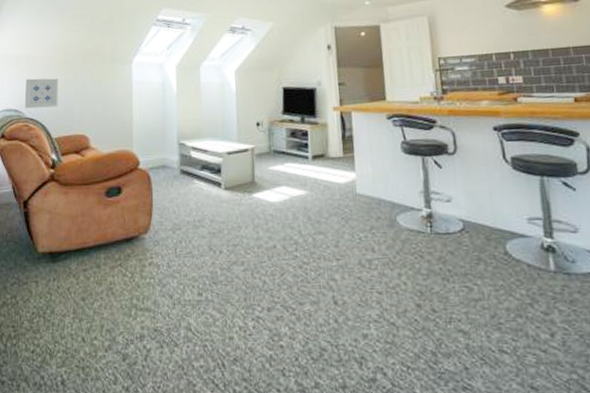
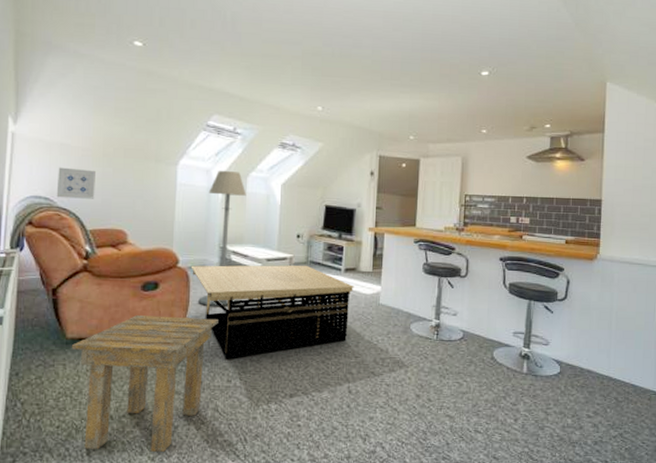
side table: none [42,222,183,380] -> present [71,315,218,452]
coffee table: none [151,155,326,269] -> present [191,265,355,359]
floor lamp: none [162,62,206,210] -> present [198,170,247,307]

